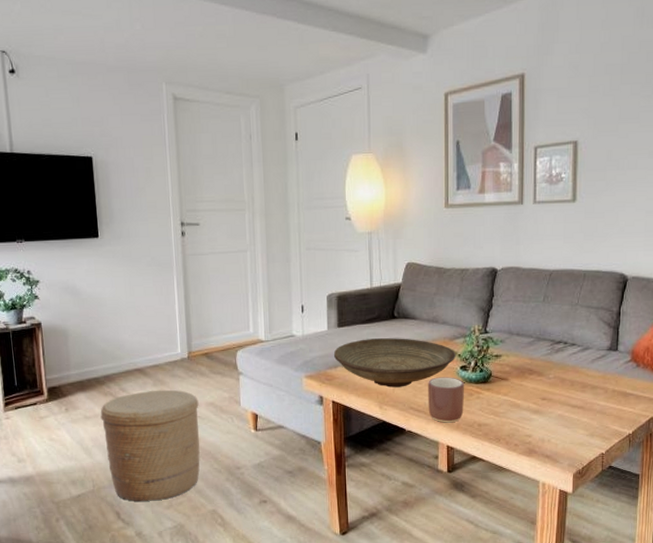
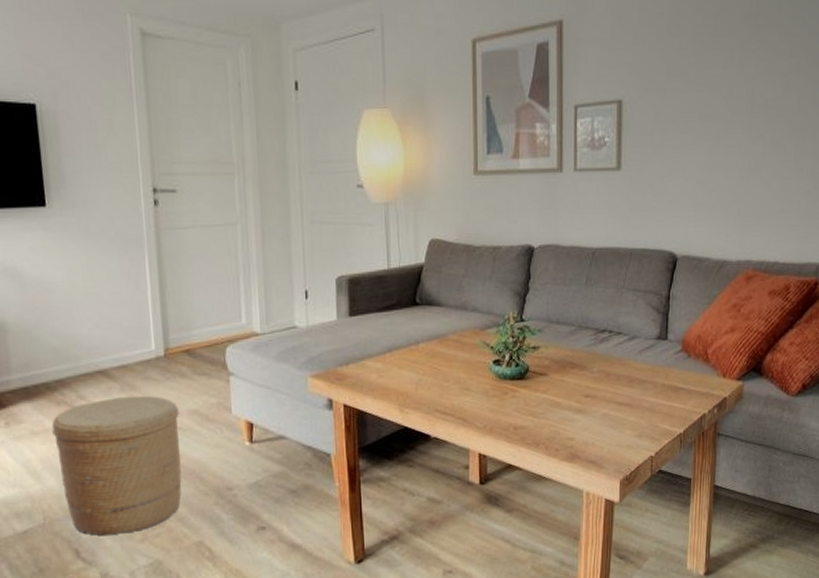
decorative bowl: present [333,338,456,388] -> none [344,328,488,387]
mug: present [428,377,465,423] -> none [456,373,499,427]

